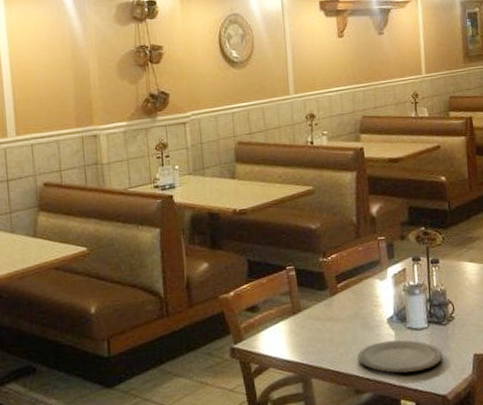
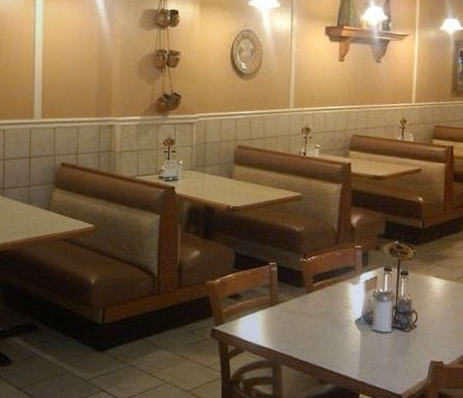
plate: present [357,339,443,373] -> none [325,339,402,370]

